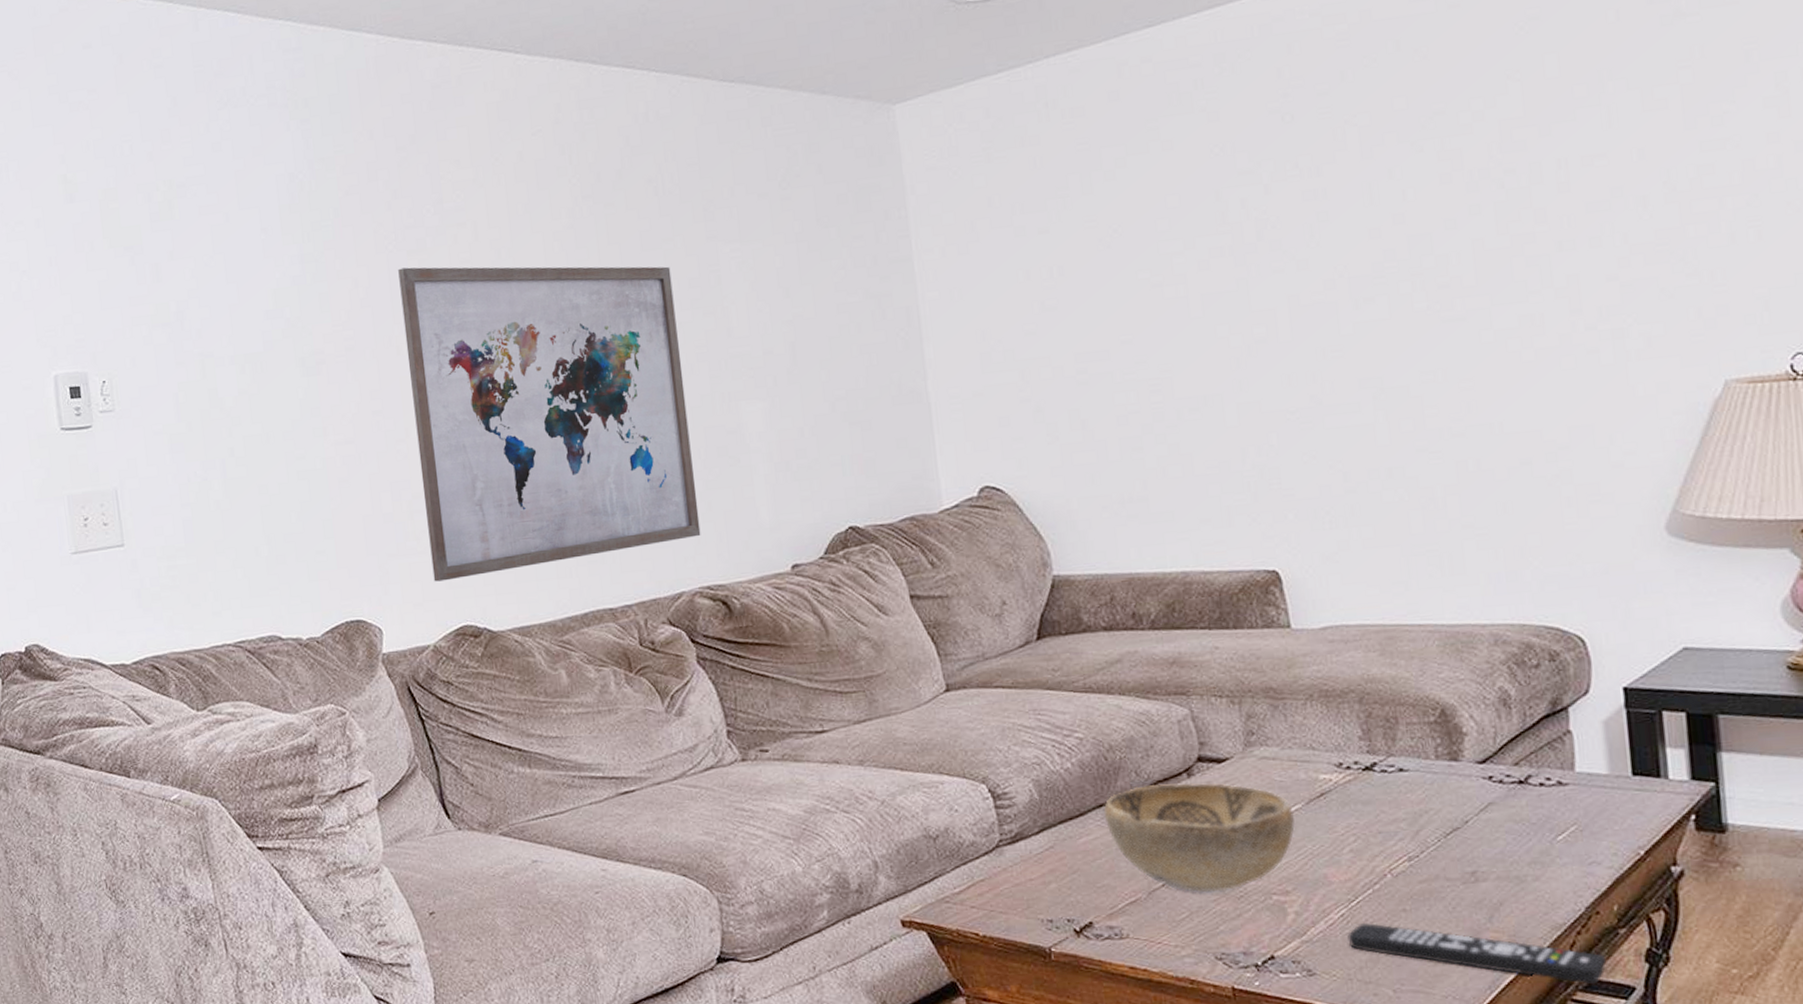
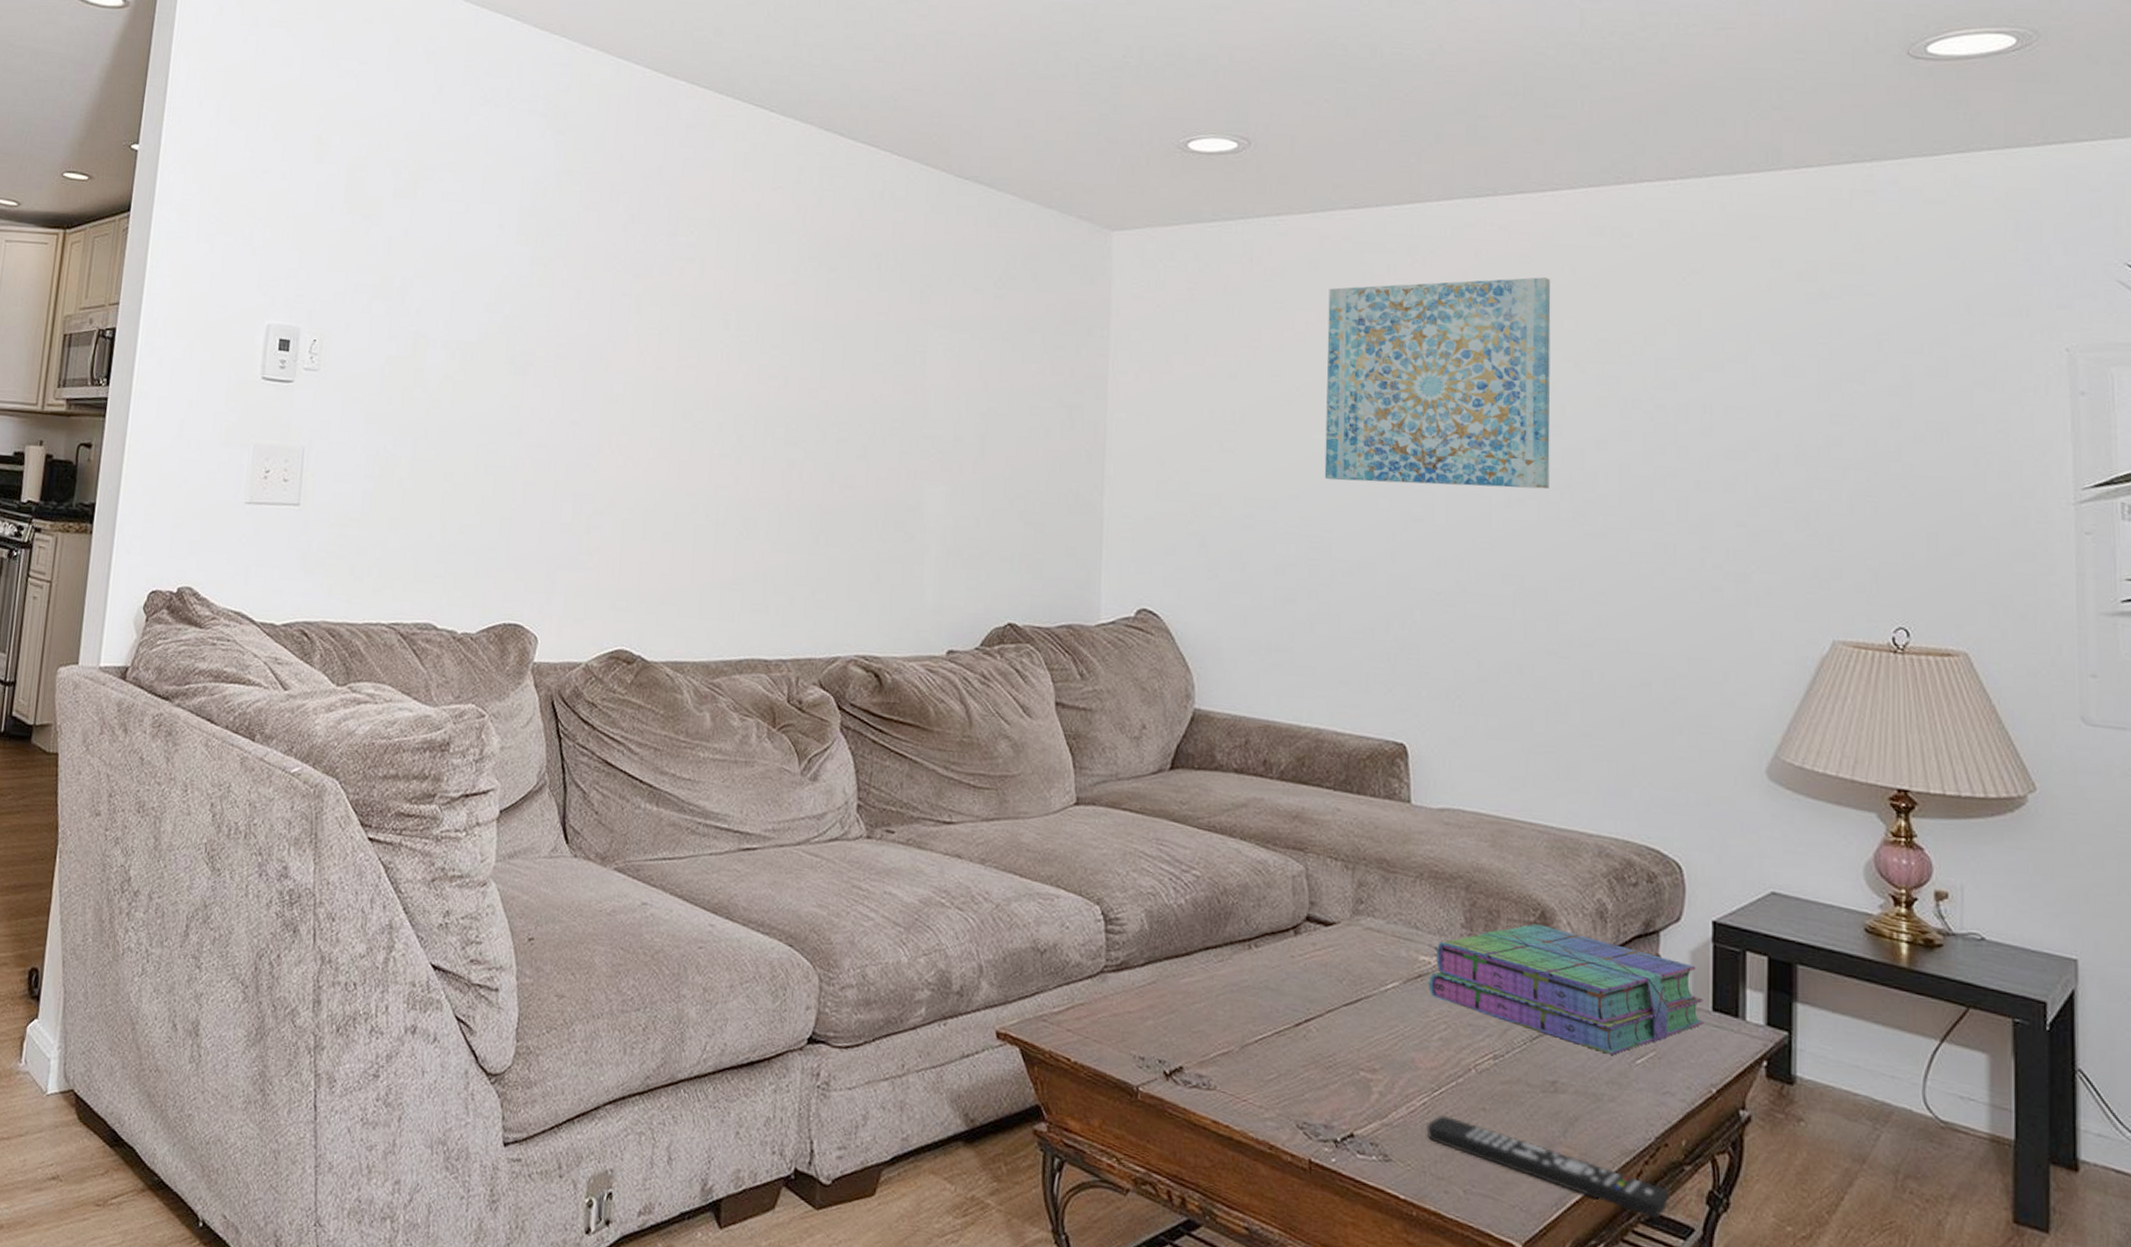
wall art: present [398,266,701,582] -> none [598,289,880,605]
decorative bowl: present [1103,782,1295,893] -> none [1209,935,1392,1058]
wall art: none [1134,58,1399,319] -> present [1324,277,1551,489]
stack of books: none [1332,722,1624,836] -> present [1428,924,1703,1055]

